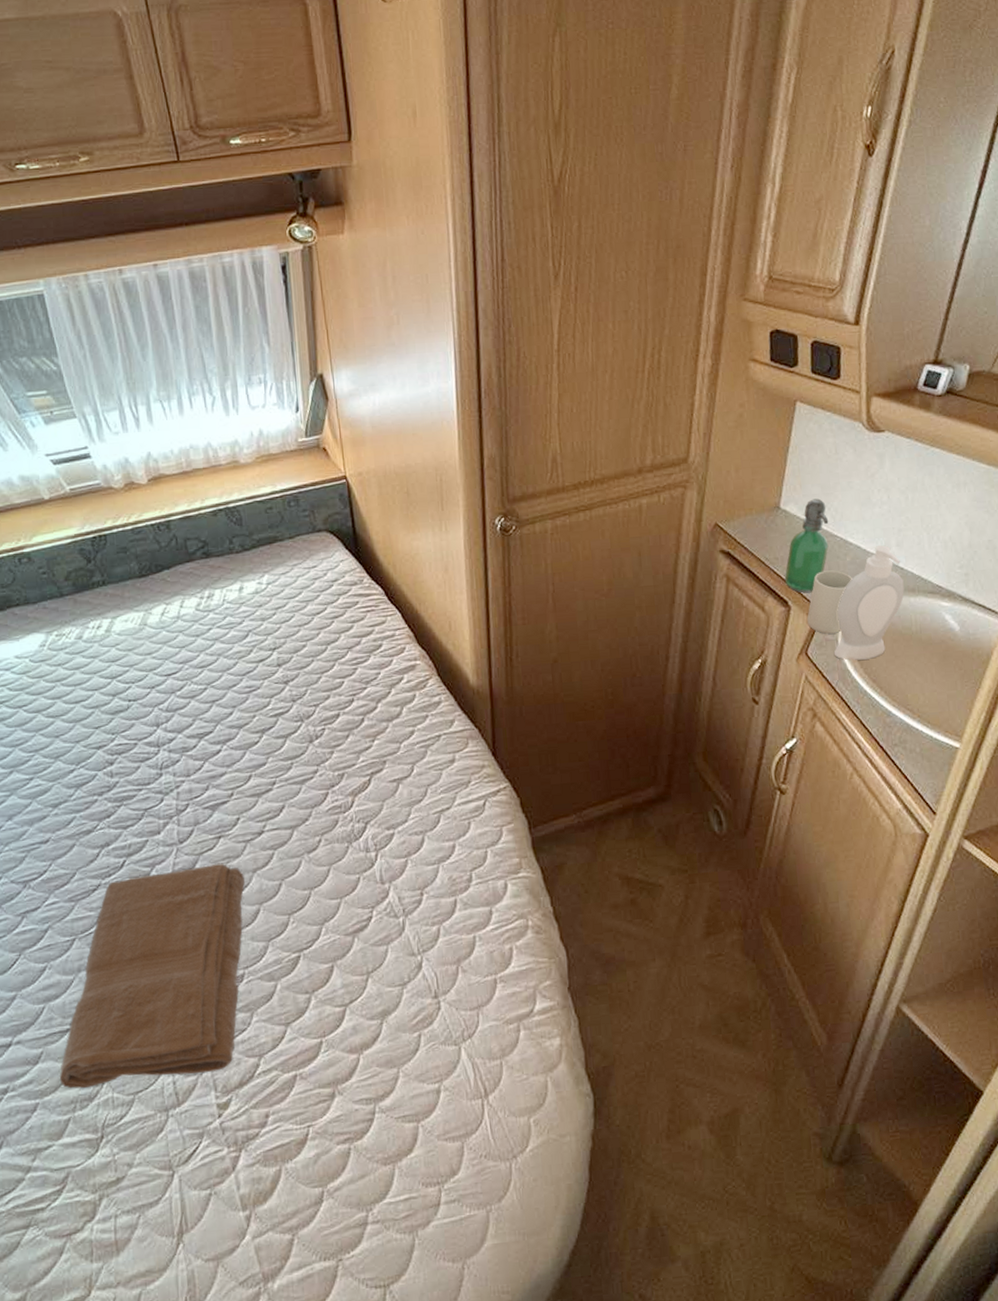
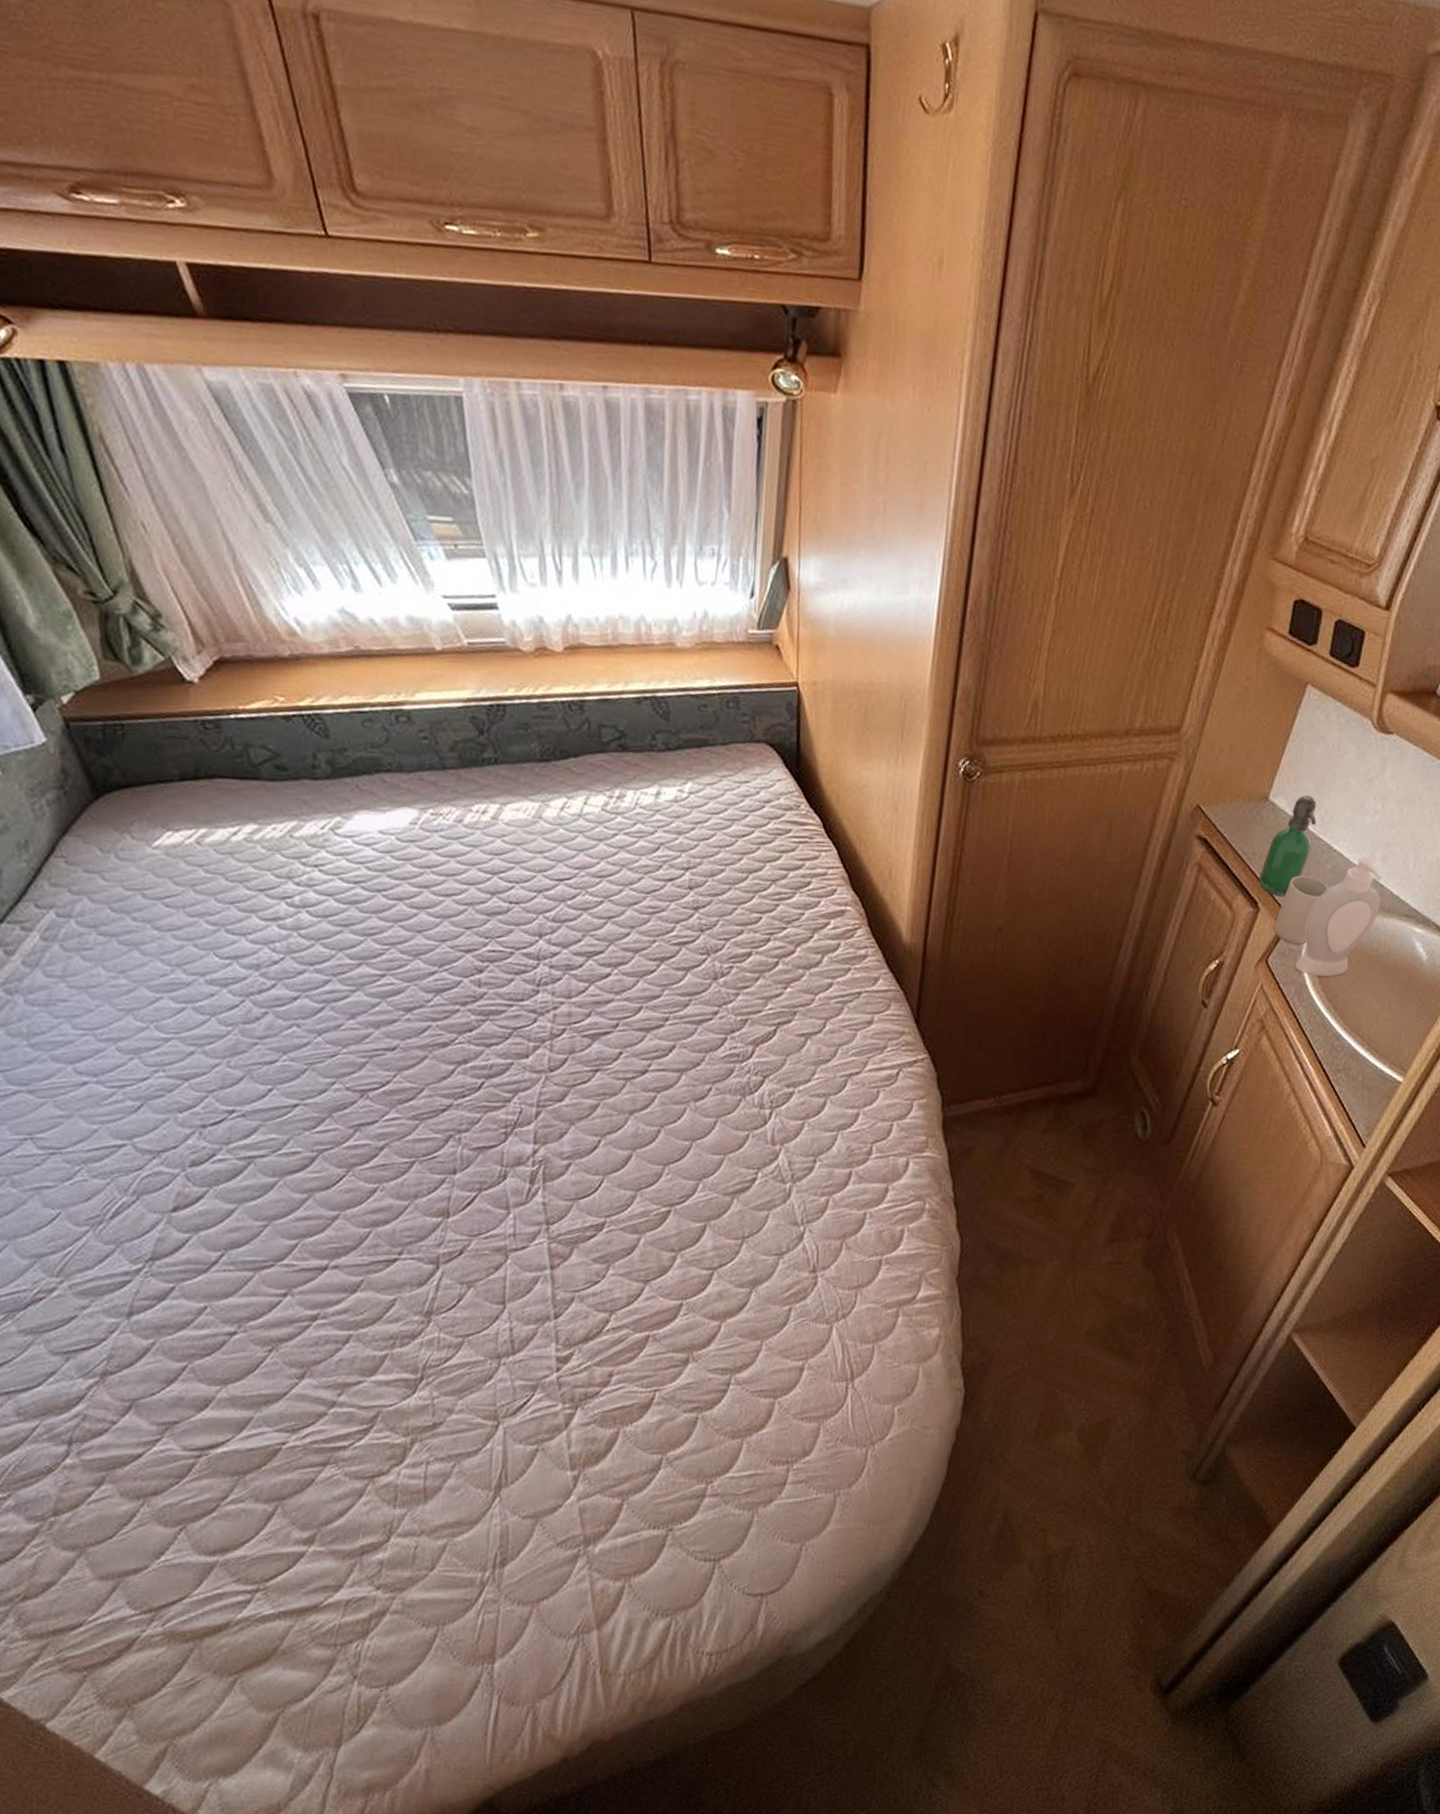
towel: present [59,863,246,1088] -> none [379,1098,620,1324]

